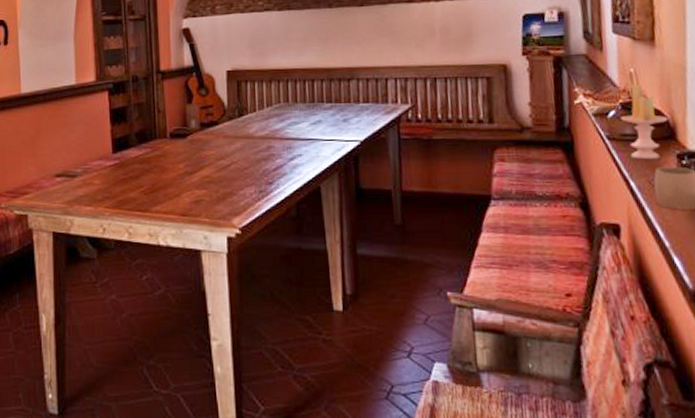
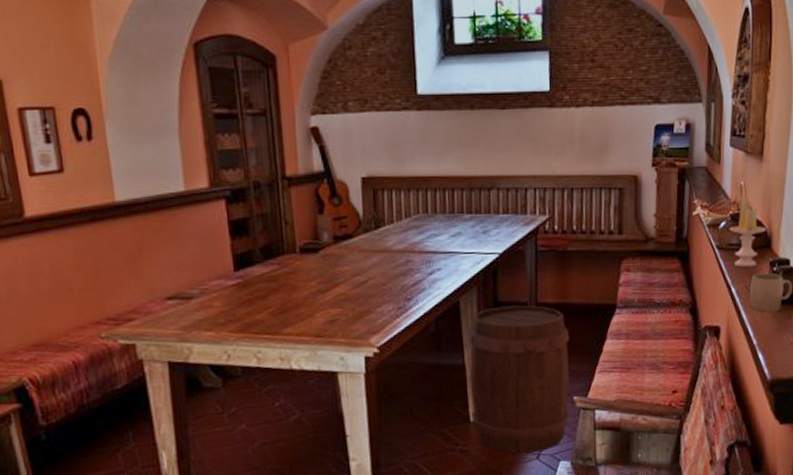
wooden barrel: none [330,193,444,349] -> present [469,305,570,454]

